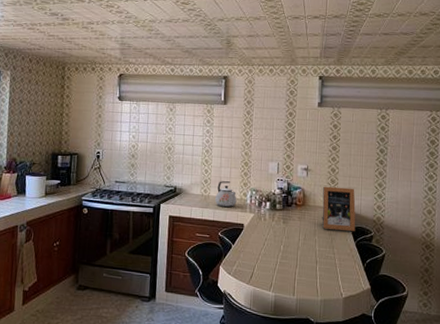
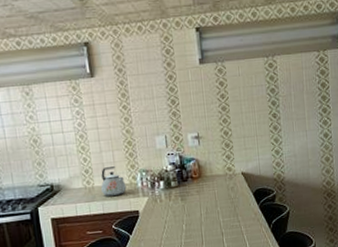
picture frame: present [322,186,356,232] -> none [218,149,258,198]

